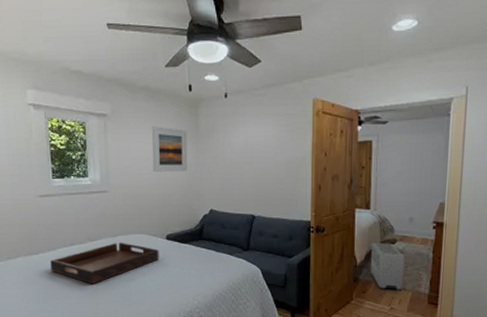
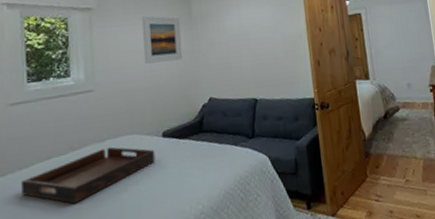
air purifier: present [371,243,405,291] -> none [377,111,414,161]

